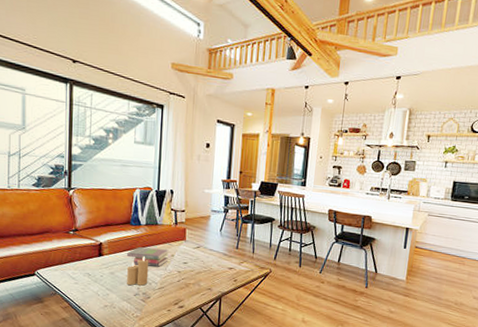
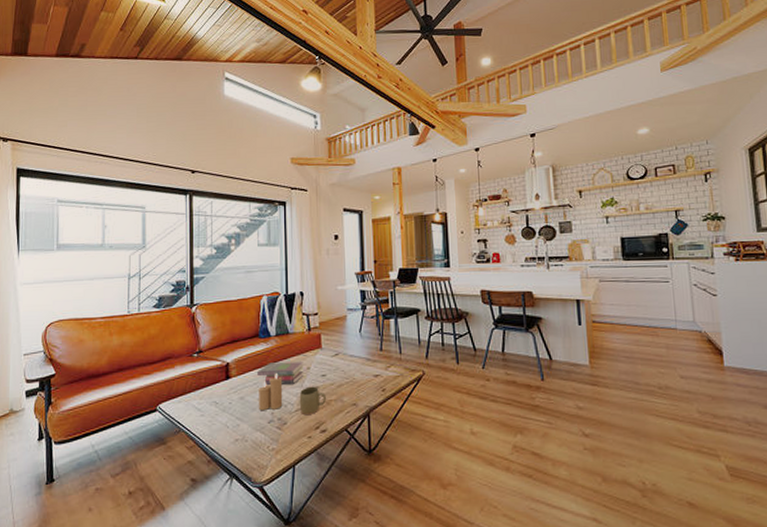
mug: none [162,270,186,293] -> present [299,386,326,416]

